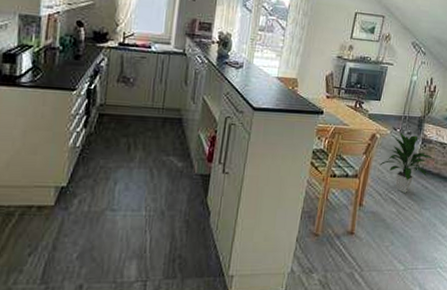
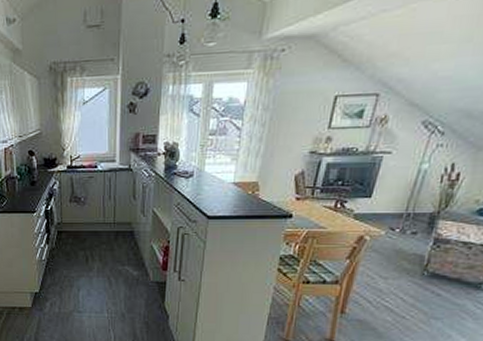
indoor plant: present [379,132,435,193] -> none [369,232,453,300]

